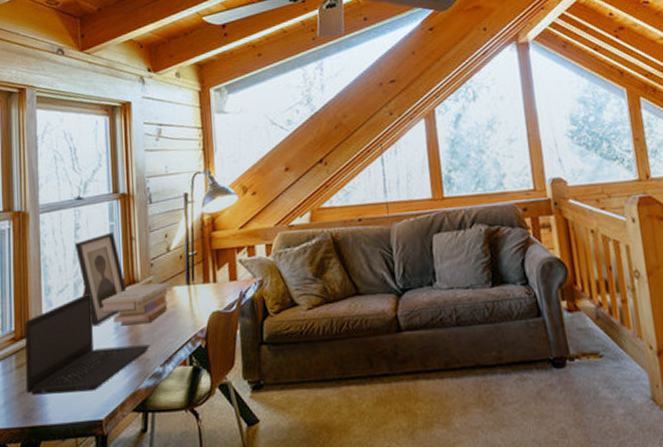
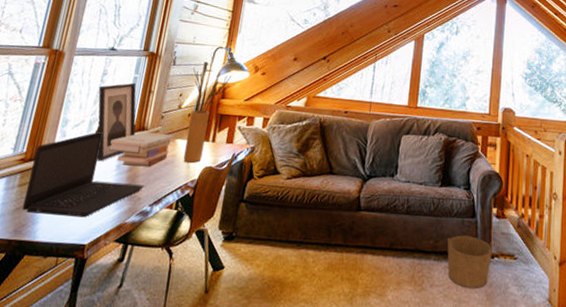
vase: none [173,202,219,311] -> present [183,68,232,163]
basket: none [512,339,572,401] -> present [447,235,494,289]

